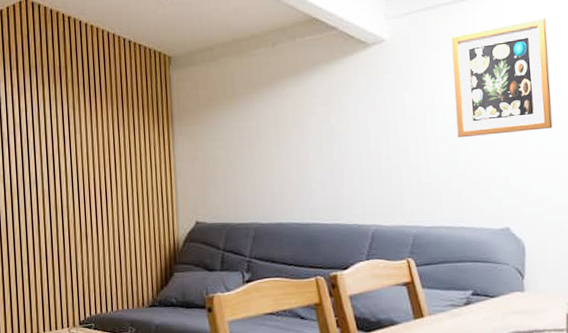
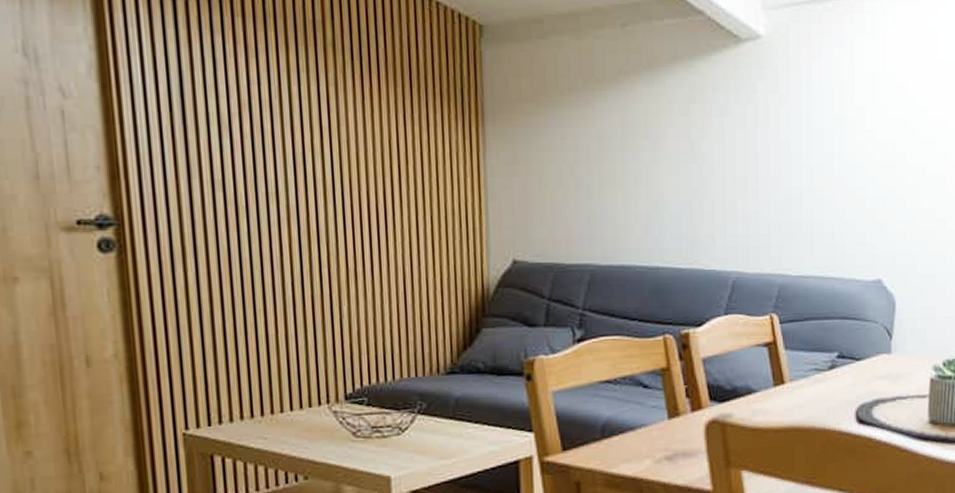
wall art: present [451,17,553,138] -> none [835,30,937,170]

